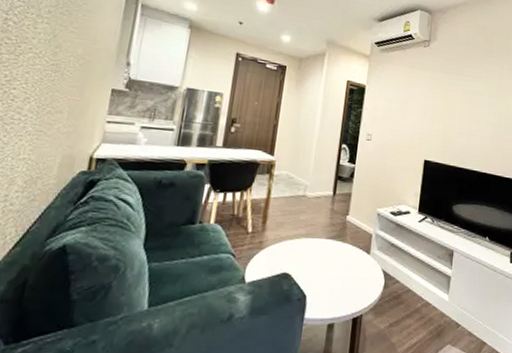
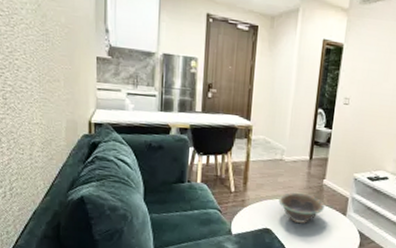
decorative bowl: none [299,230,348,265] -> present [278,192,324,223]

